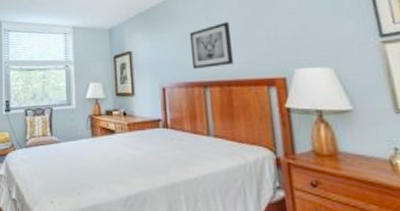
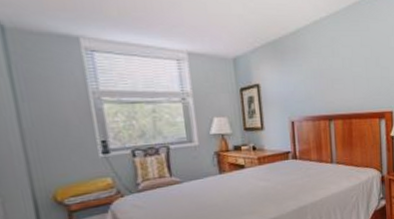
wall art: present [189,21,233,69] -> none [317,59,354,103]

